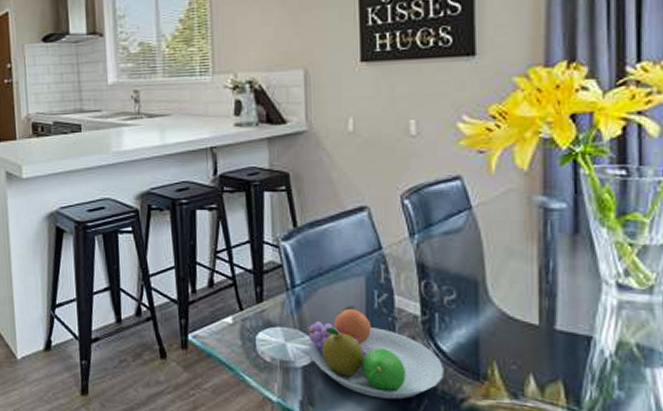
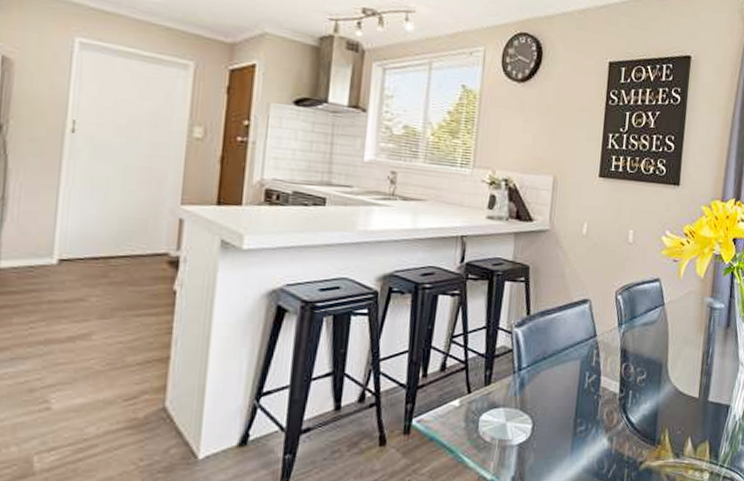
fruit bowl: present [307,306,444,400] -> none [525,387,631,468]

